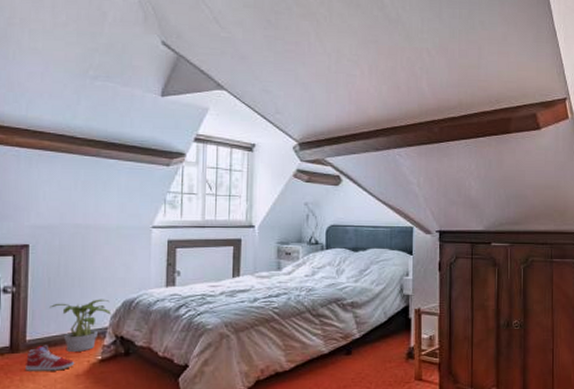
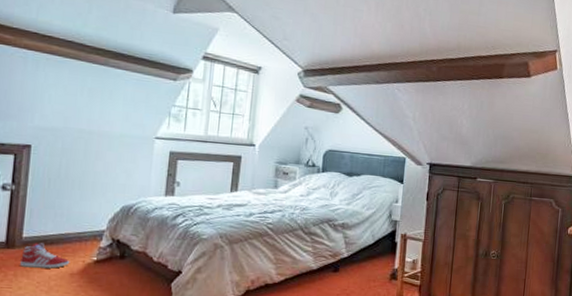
potted plant: present [49,299,111,352] -> none [48,202,109,252]

